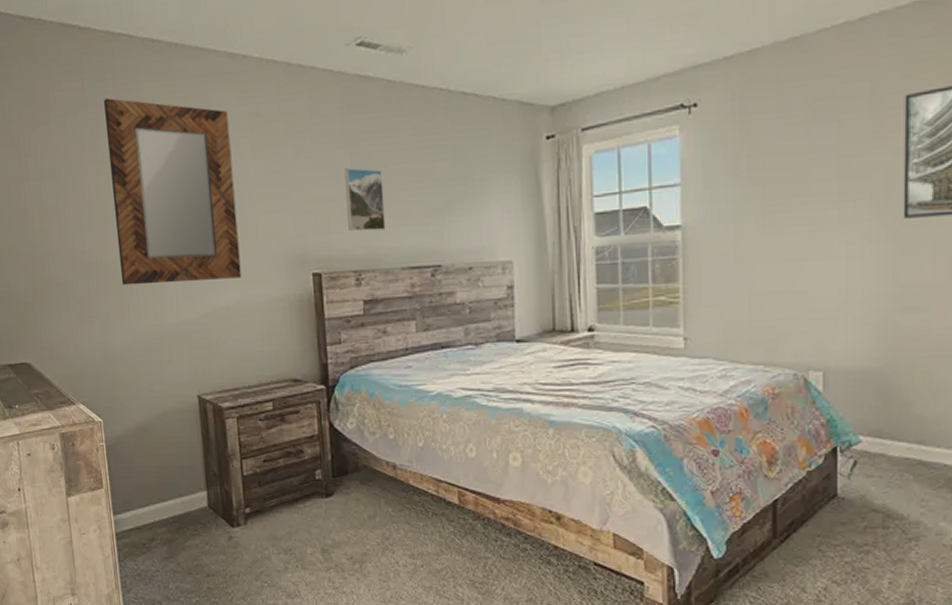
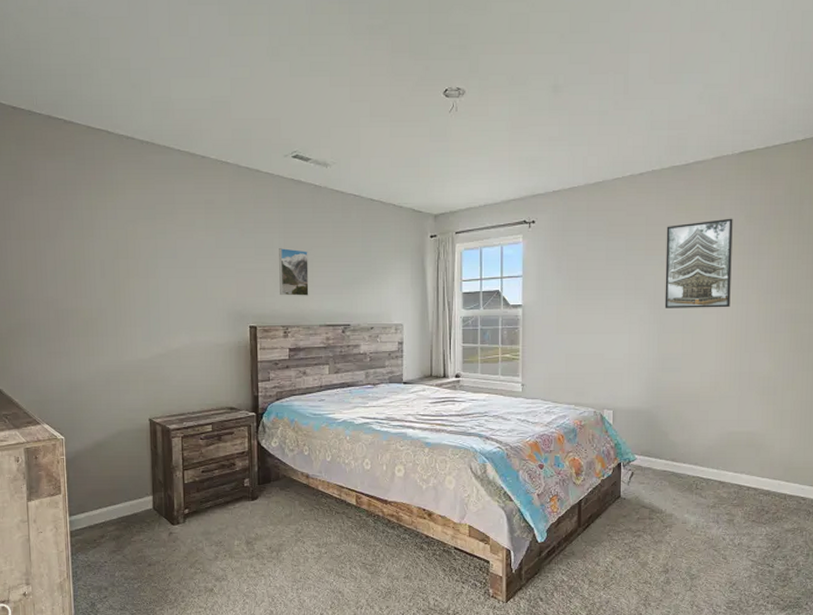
home mirror: present [103,98,242,286] -> none [81,179,192,329]

